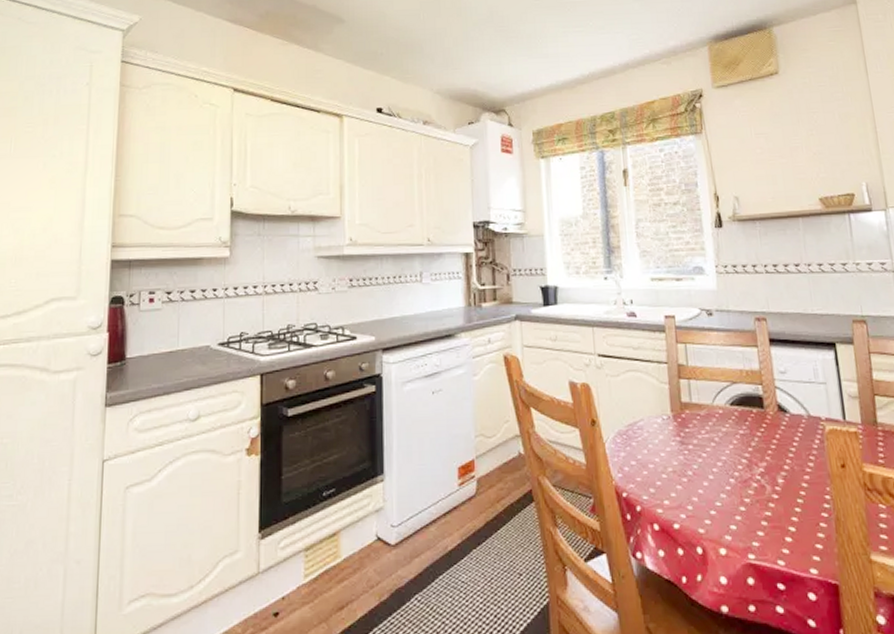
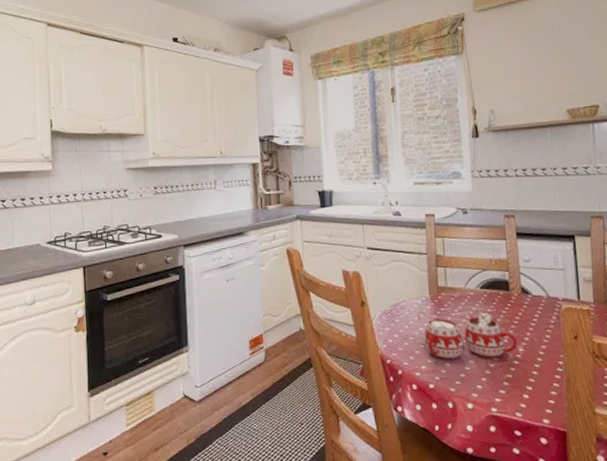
mug: none [656,432,776,493] -> present [416,311,518,360]

